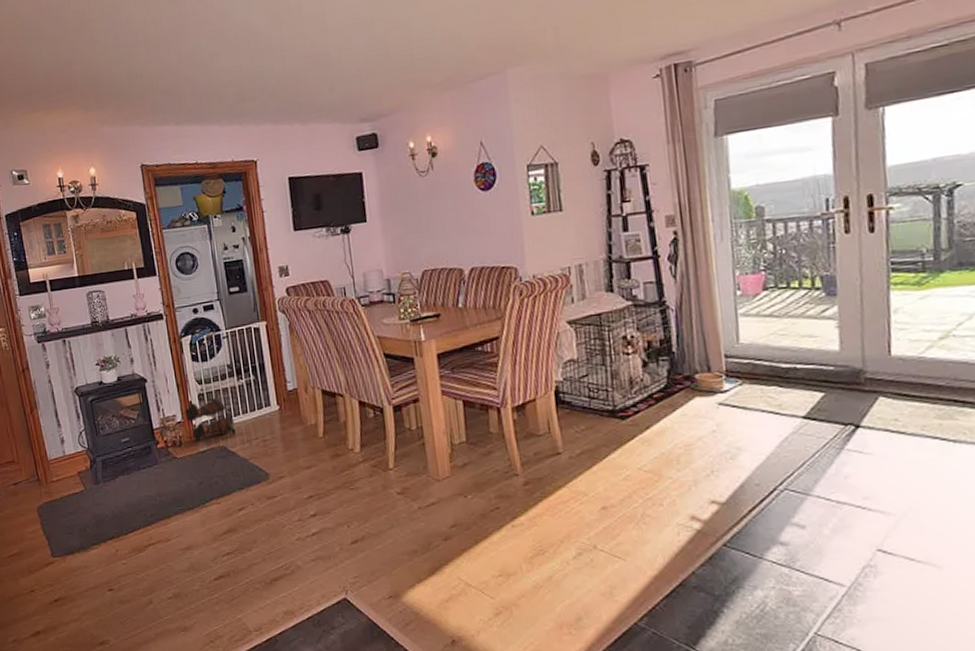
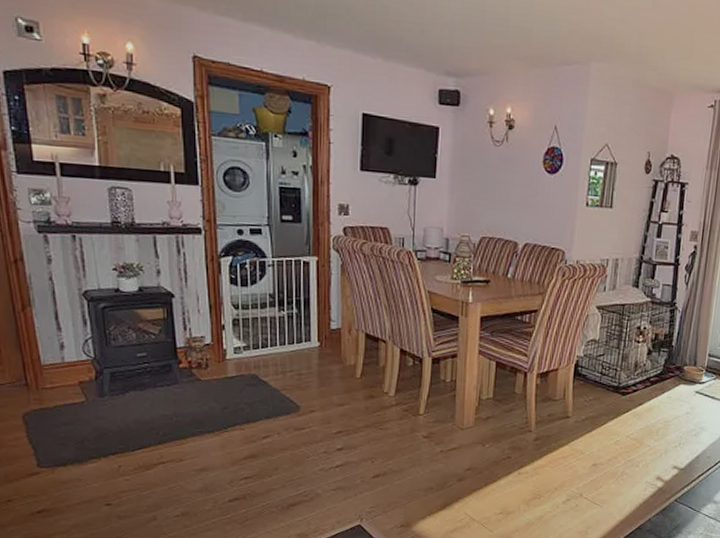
boots: present [185,398,237,442] -> none [216,325,271,367]

